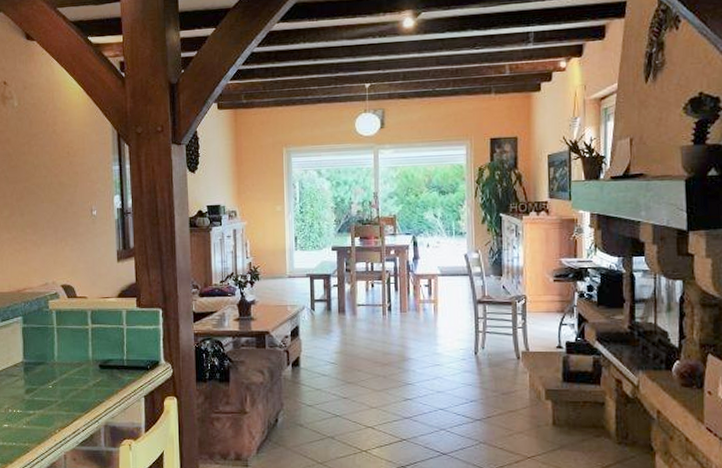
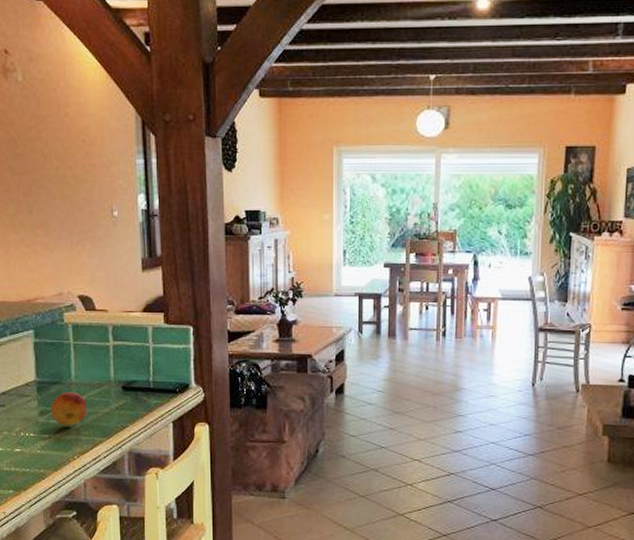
fruit: none [35,371,68,403] -> present [50,391,88,426]

